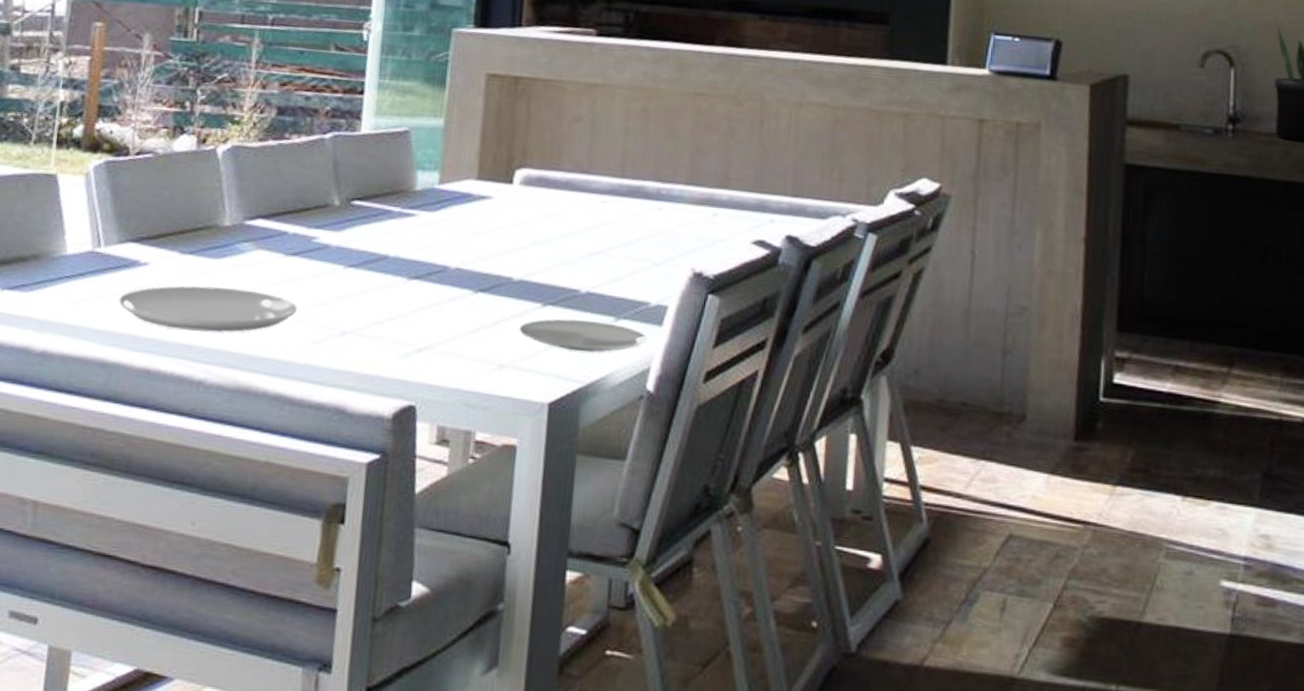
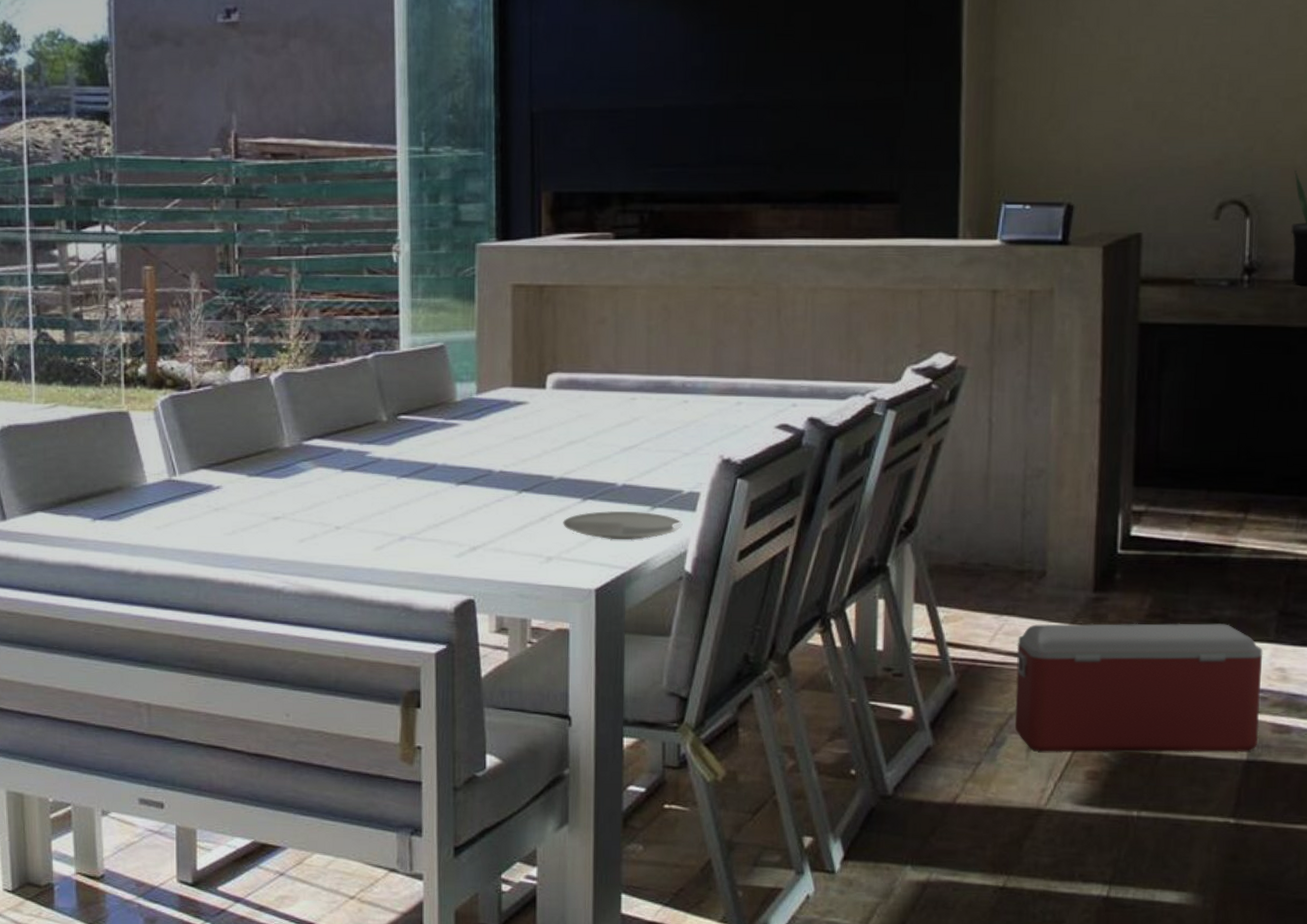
plate: present [118,285,297,333] -> none [197,504,358,545]
cooler: none [988,471,1248,625] -> present [1014,623,1264,752]

